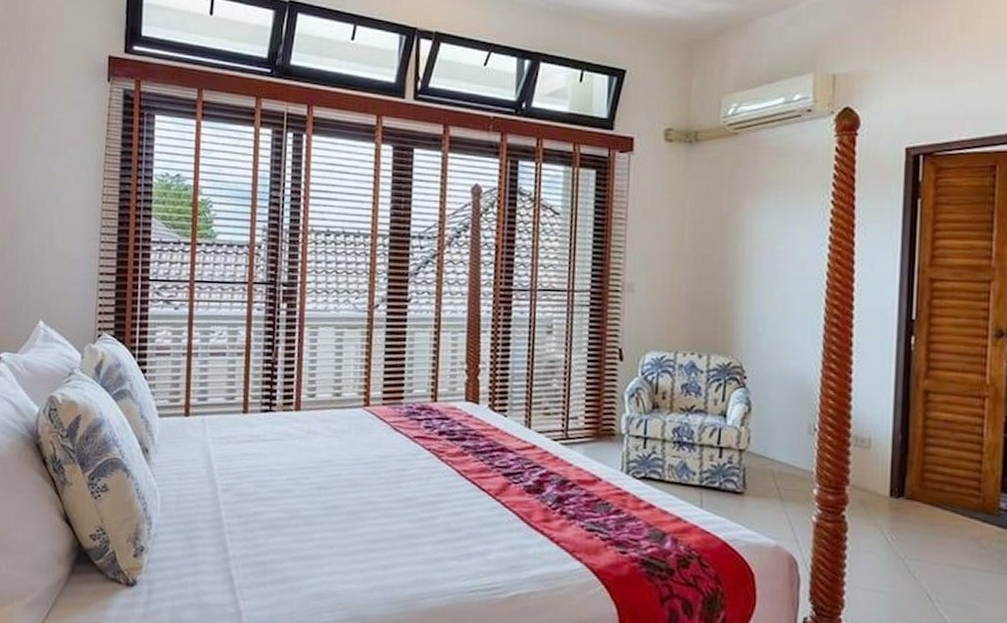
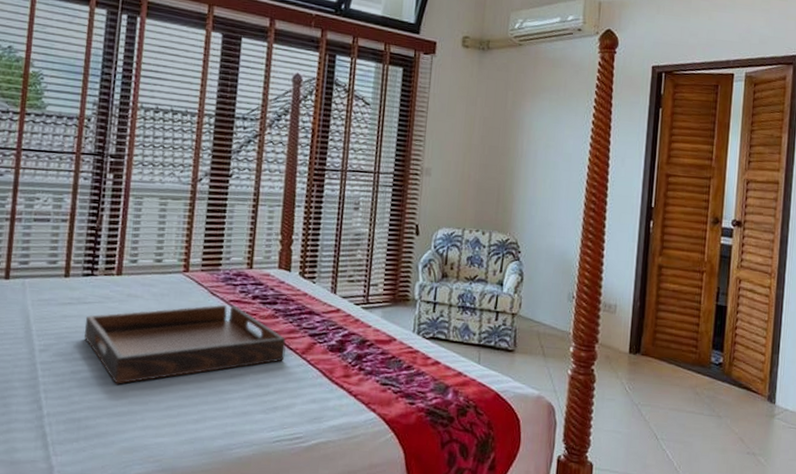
serving tray: none [265,441,478,526] -> present [84,304,286,384]

